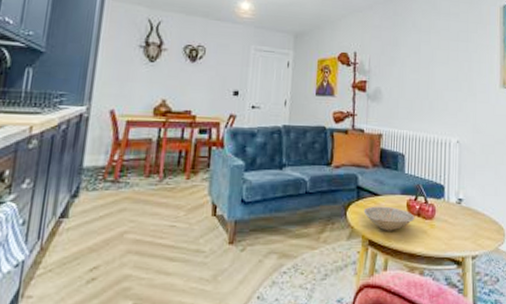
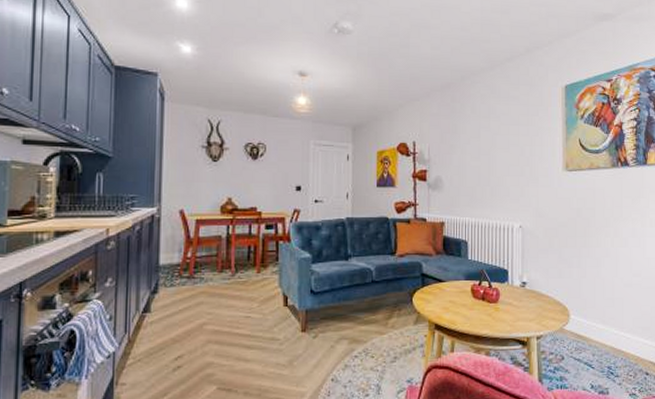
bowl: present [363,206,415,231] -> none [428,291,480,315]

